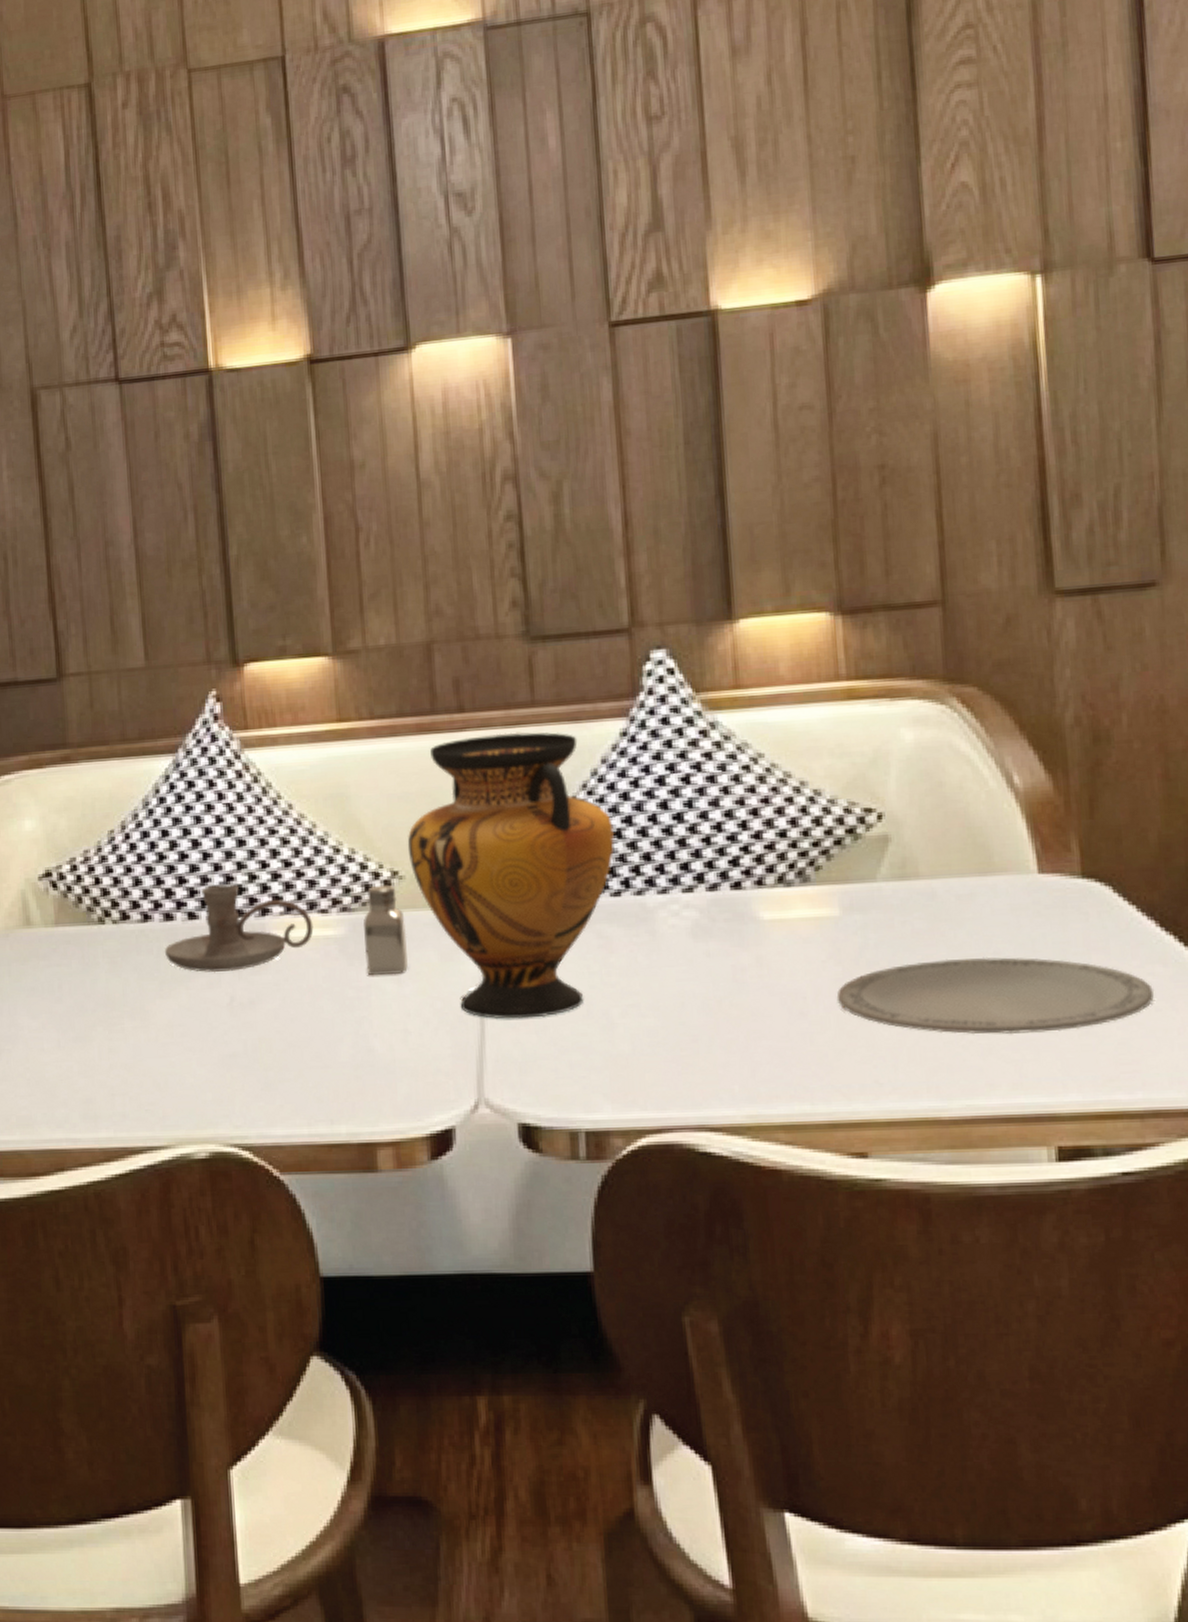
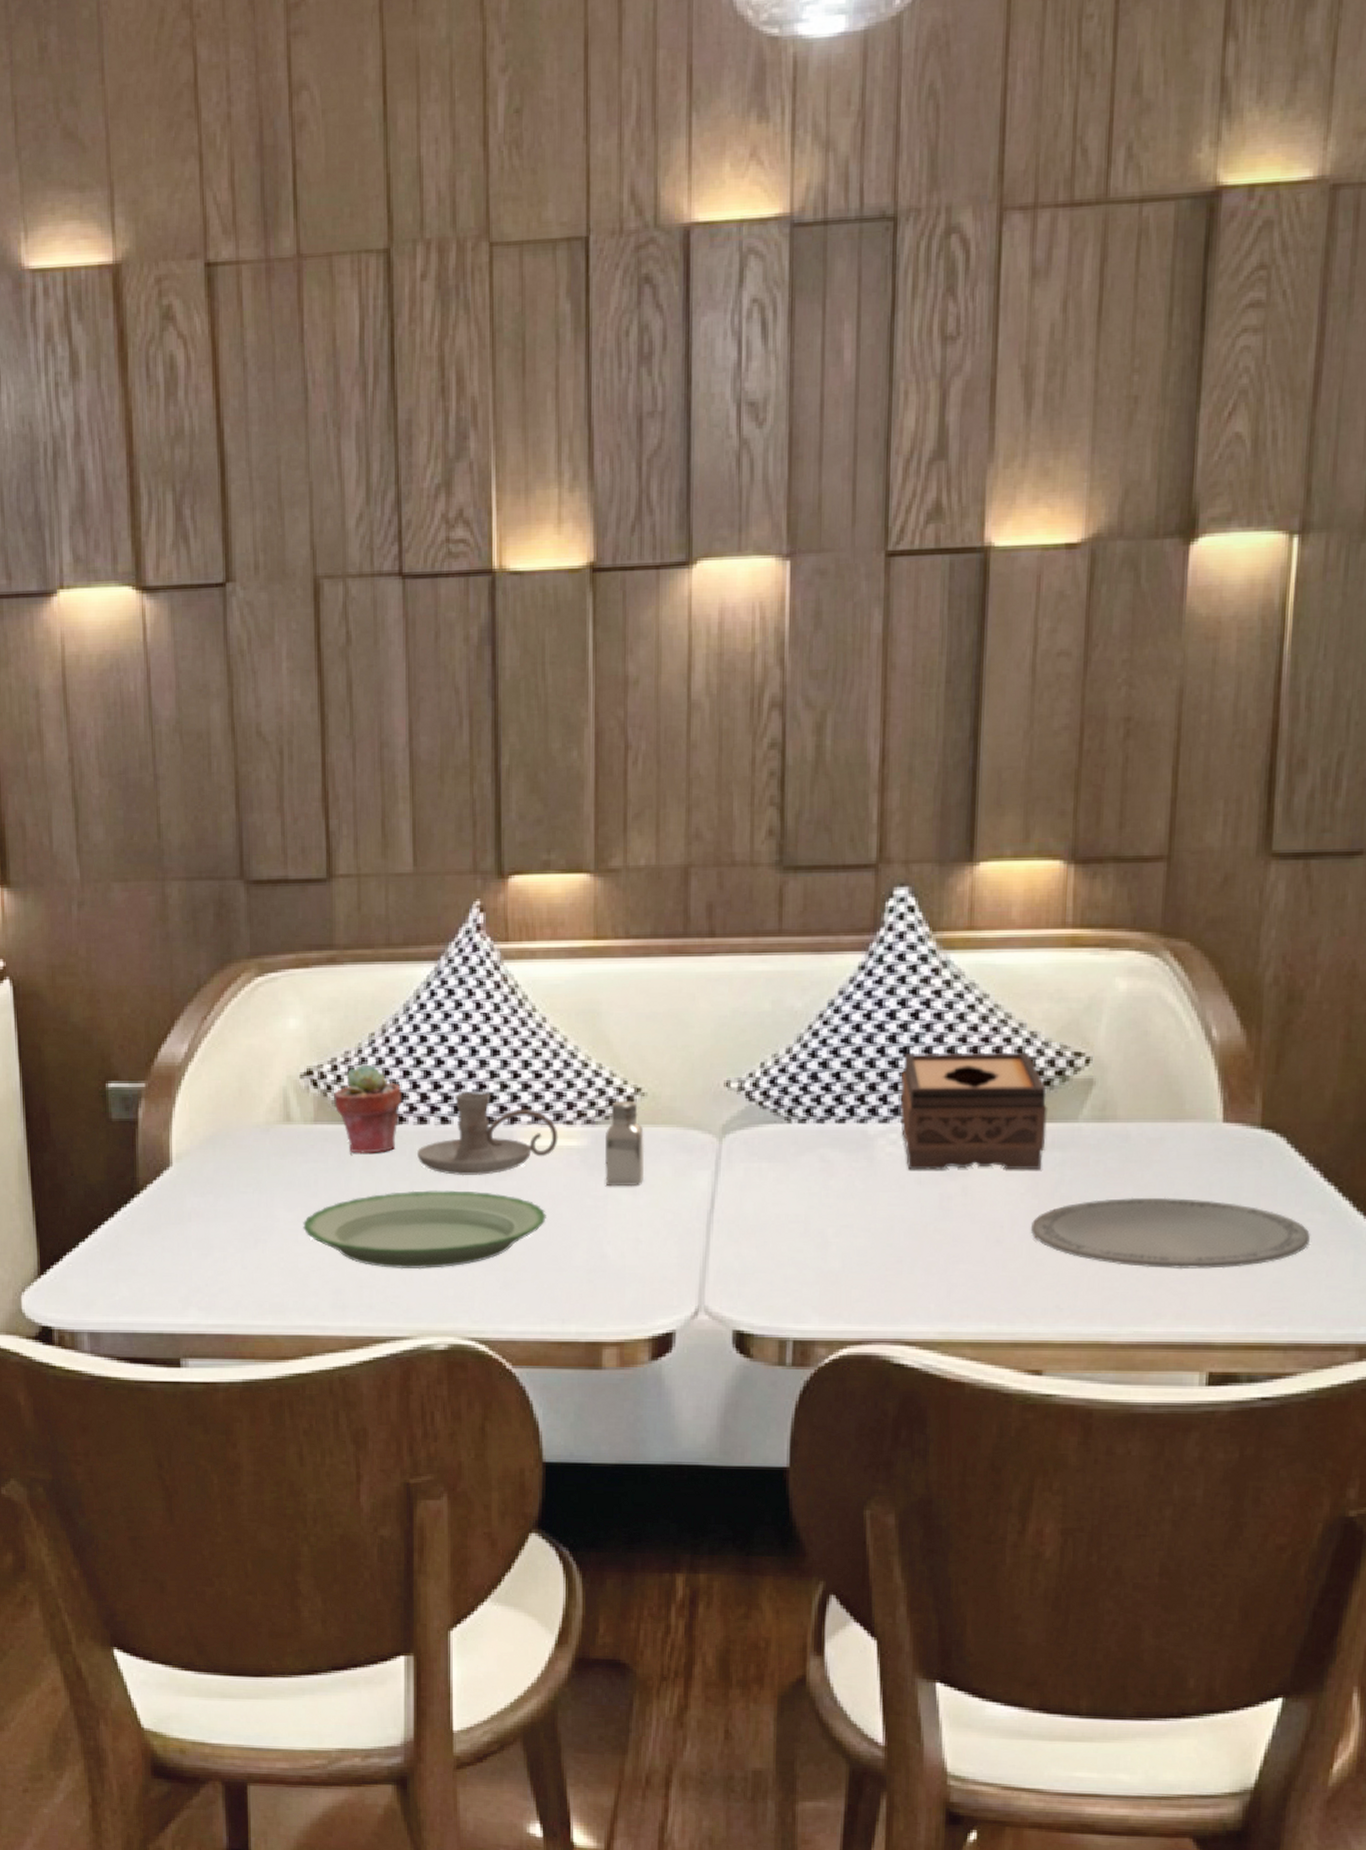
plate: none [48,988,306,1074] -> present [303,1190,546,1270]
potted succulent: none [75,861,147,956] -> present [334,1063,402,1155]
vase: present [407,732,615,1019] -> none [651,959,845,1234]
tissue box: none [678,812,844,942] -> present [901,1052,1049,1170]

